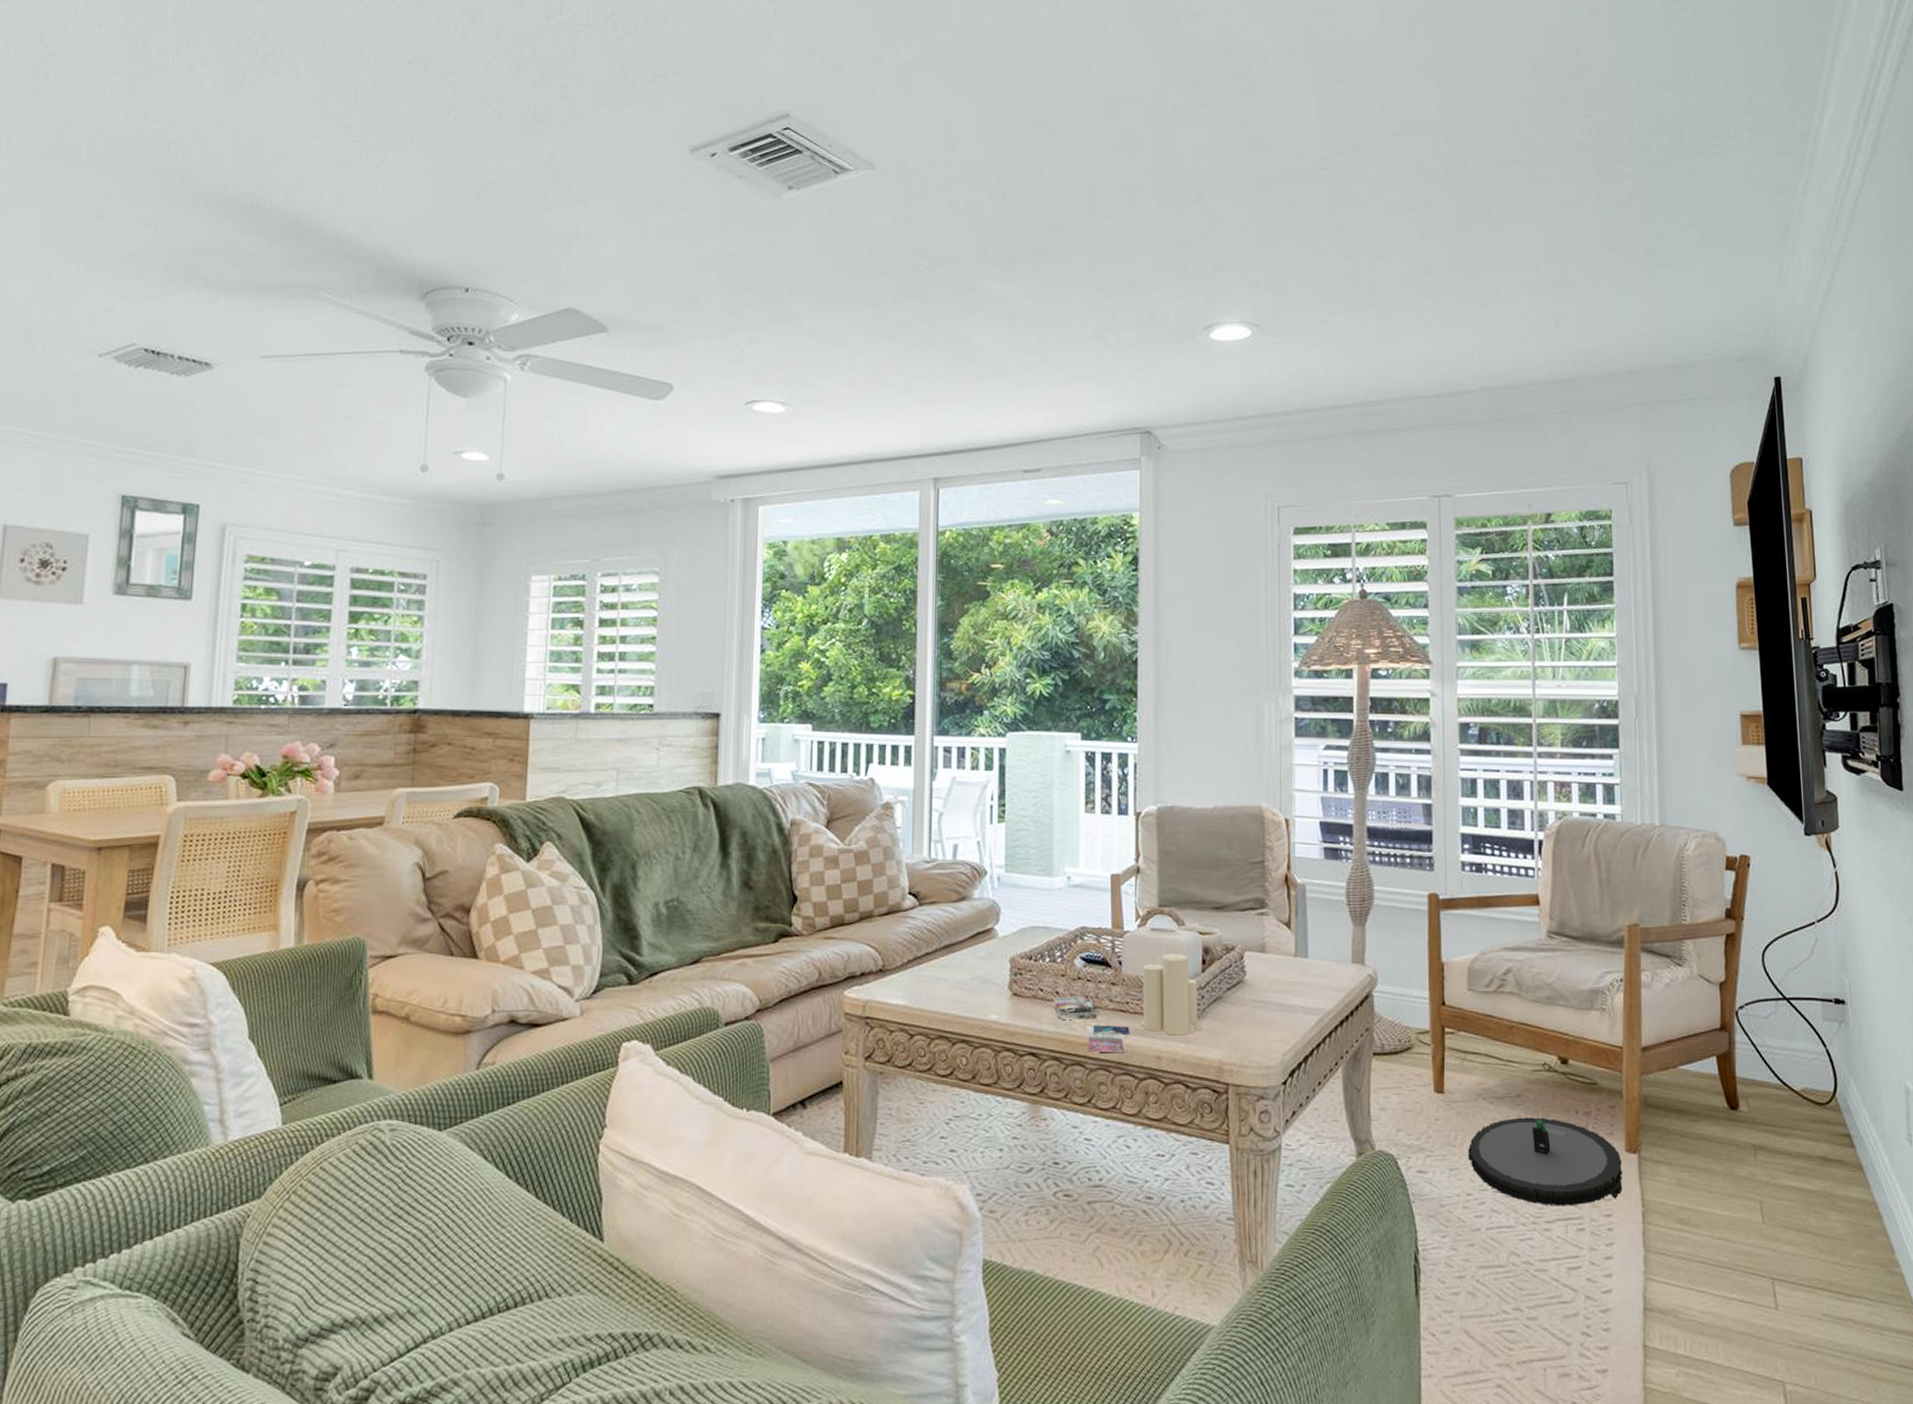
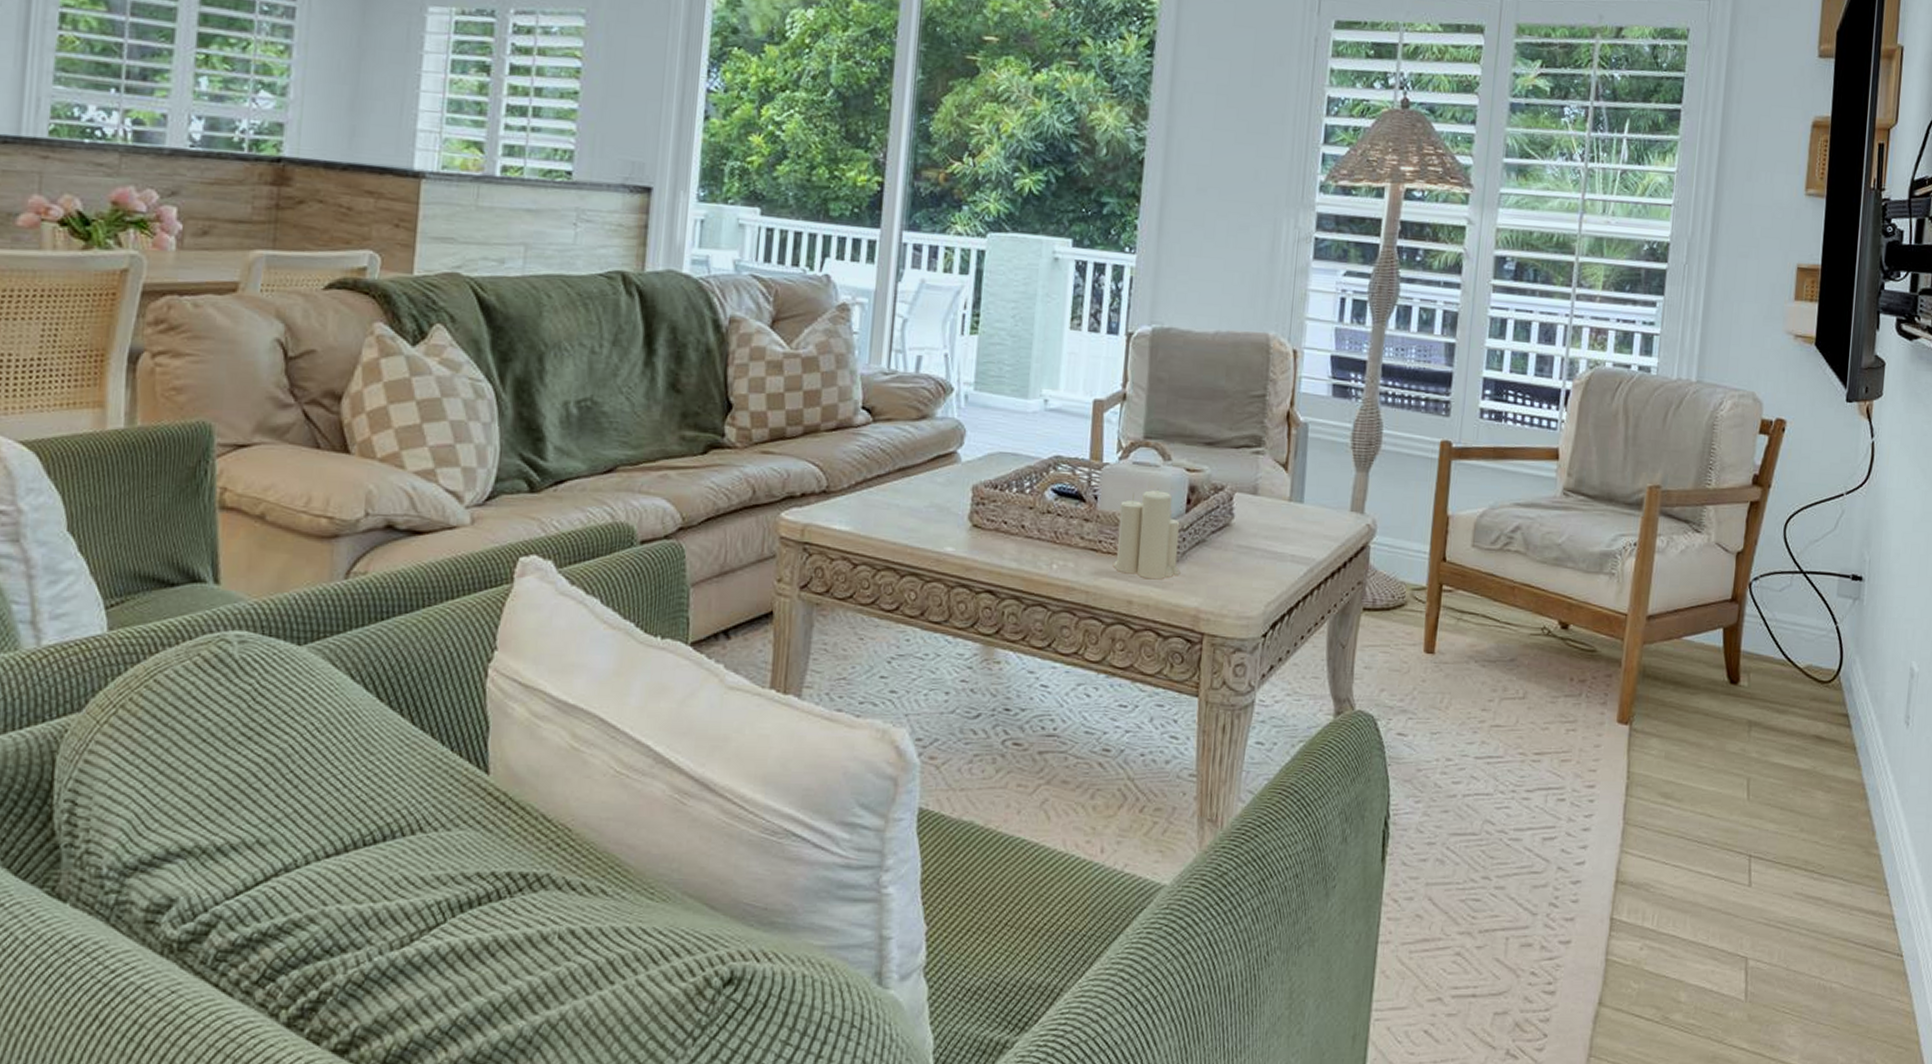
magazine: present [1053,996,1130,1053] -> none [1017,531,1101,596]
robot vacuum: present [1468,1117,1623,1206] -> none [1452,682,1612,776]

